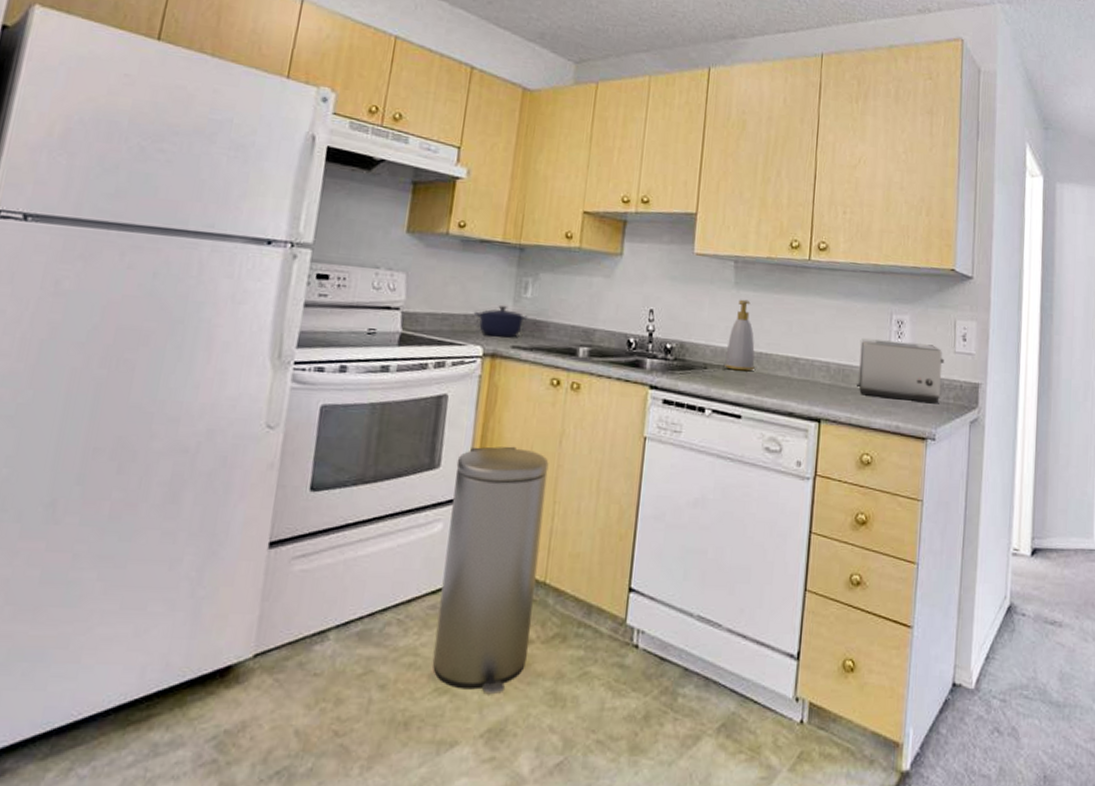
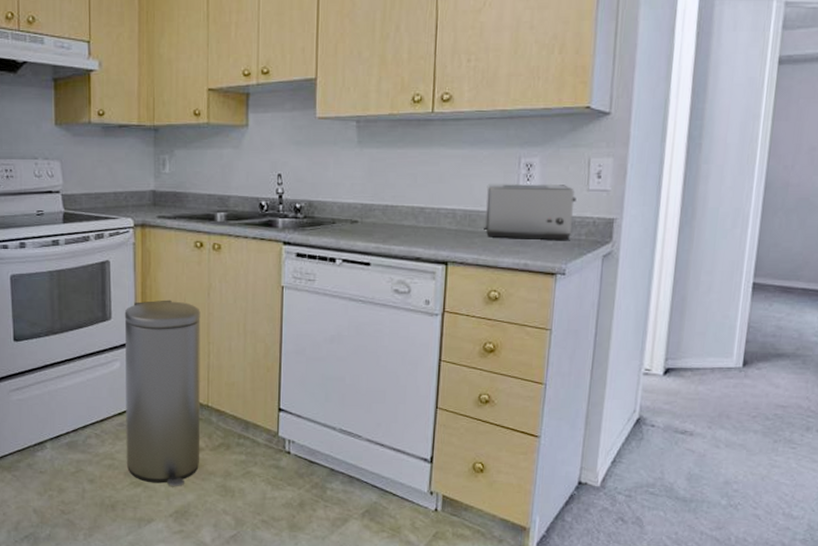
cooking pot: present [473,304,528,338] -> none [121,181,169,210]
soap bottle: present [724,299,755,372] -> none [352,157,381,223]

